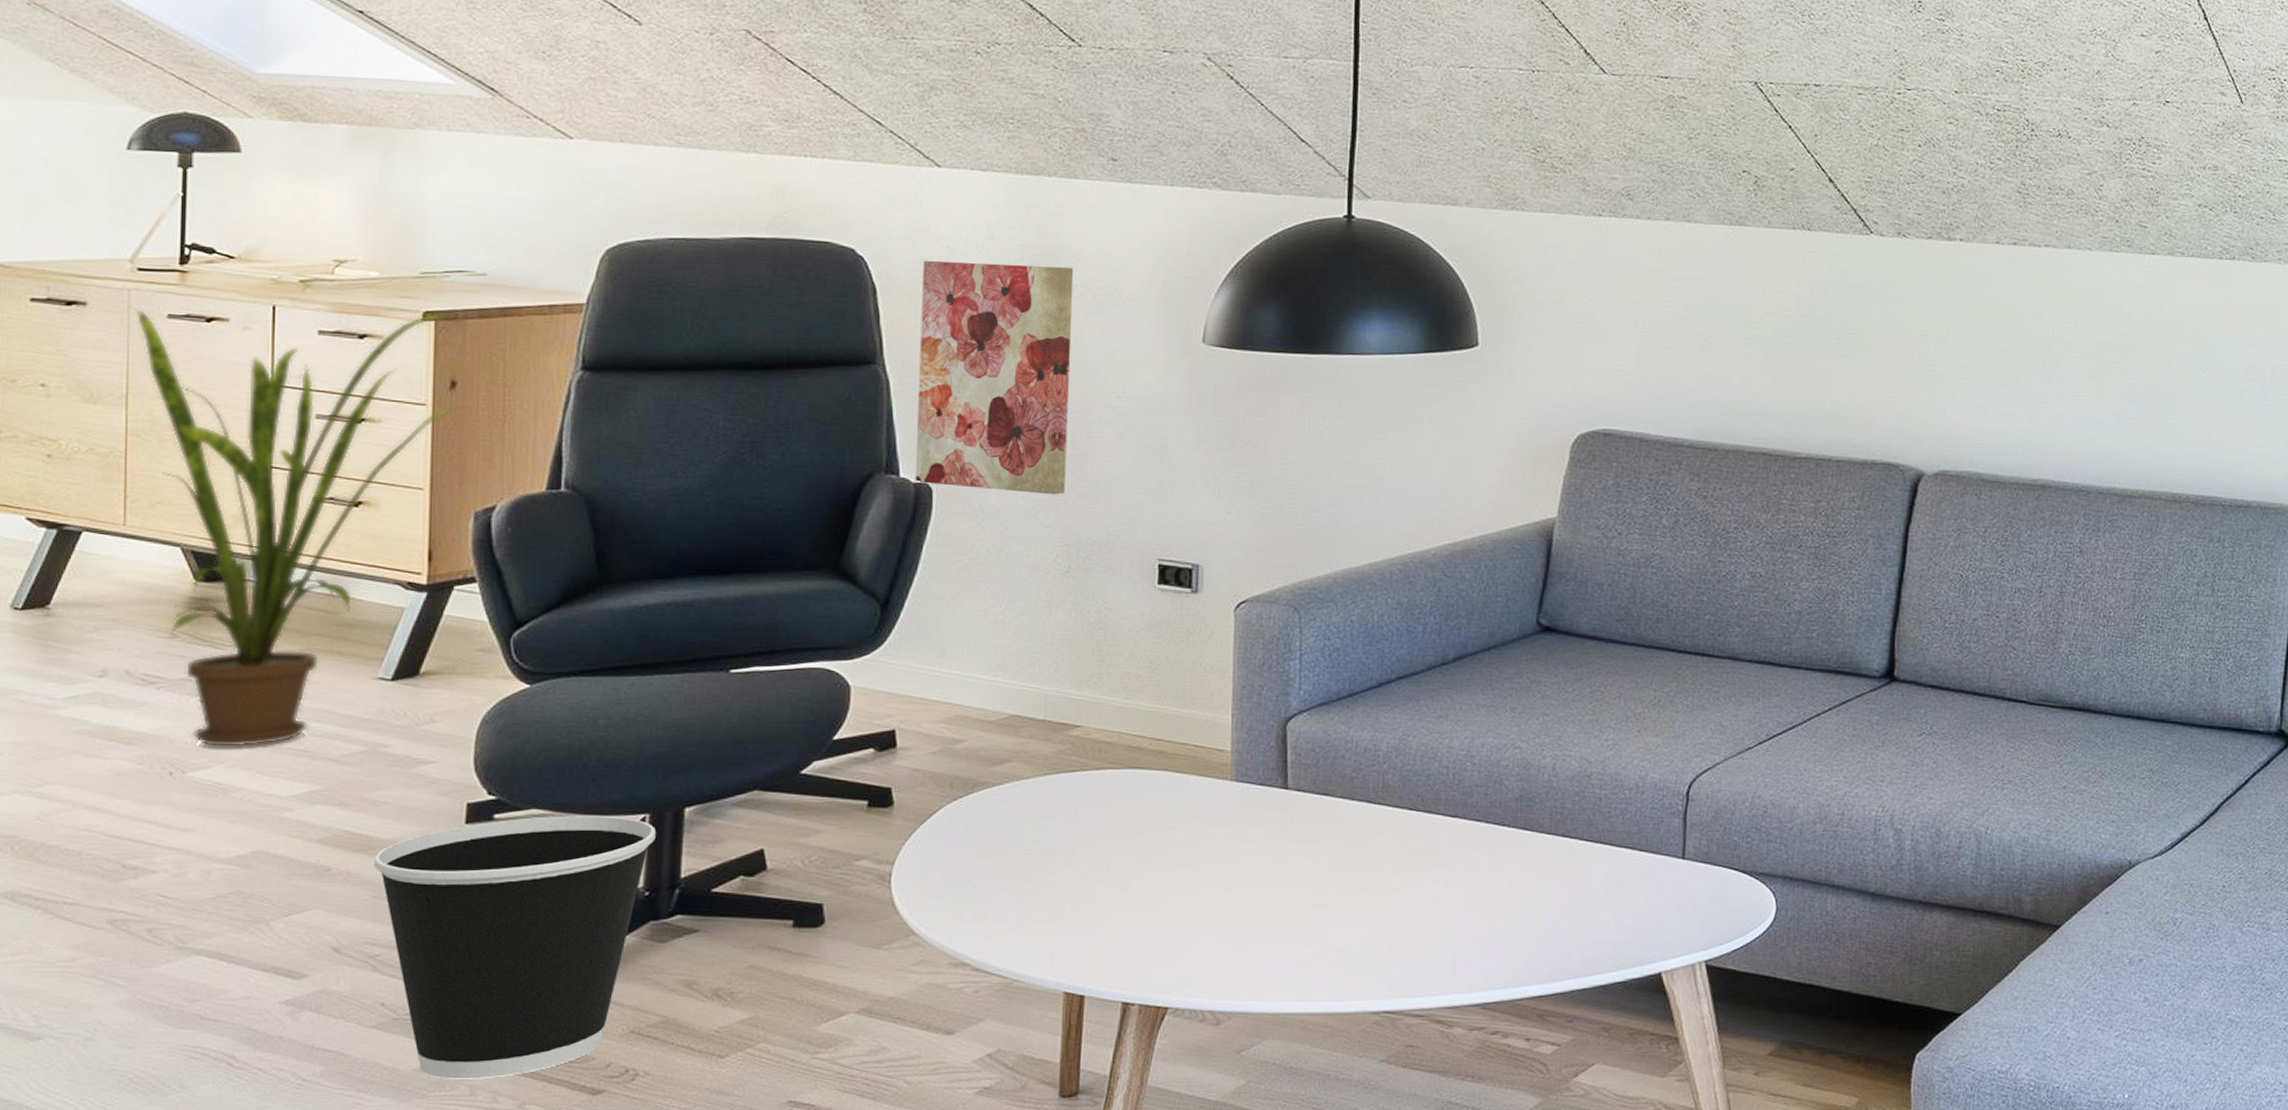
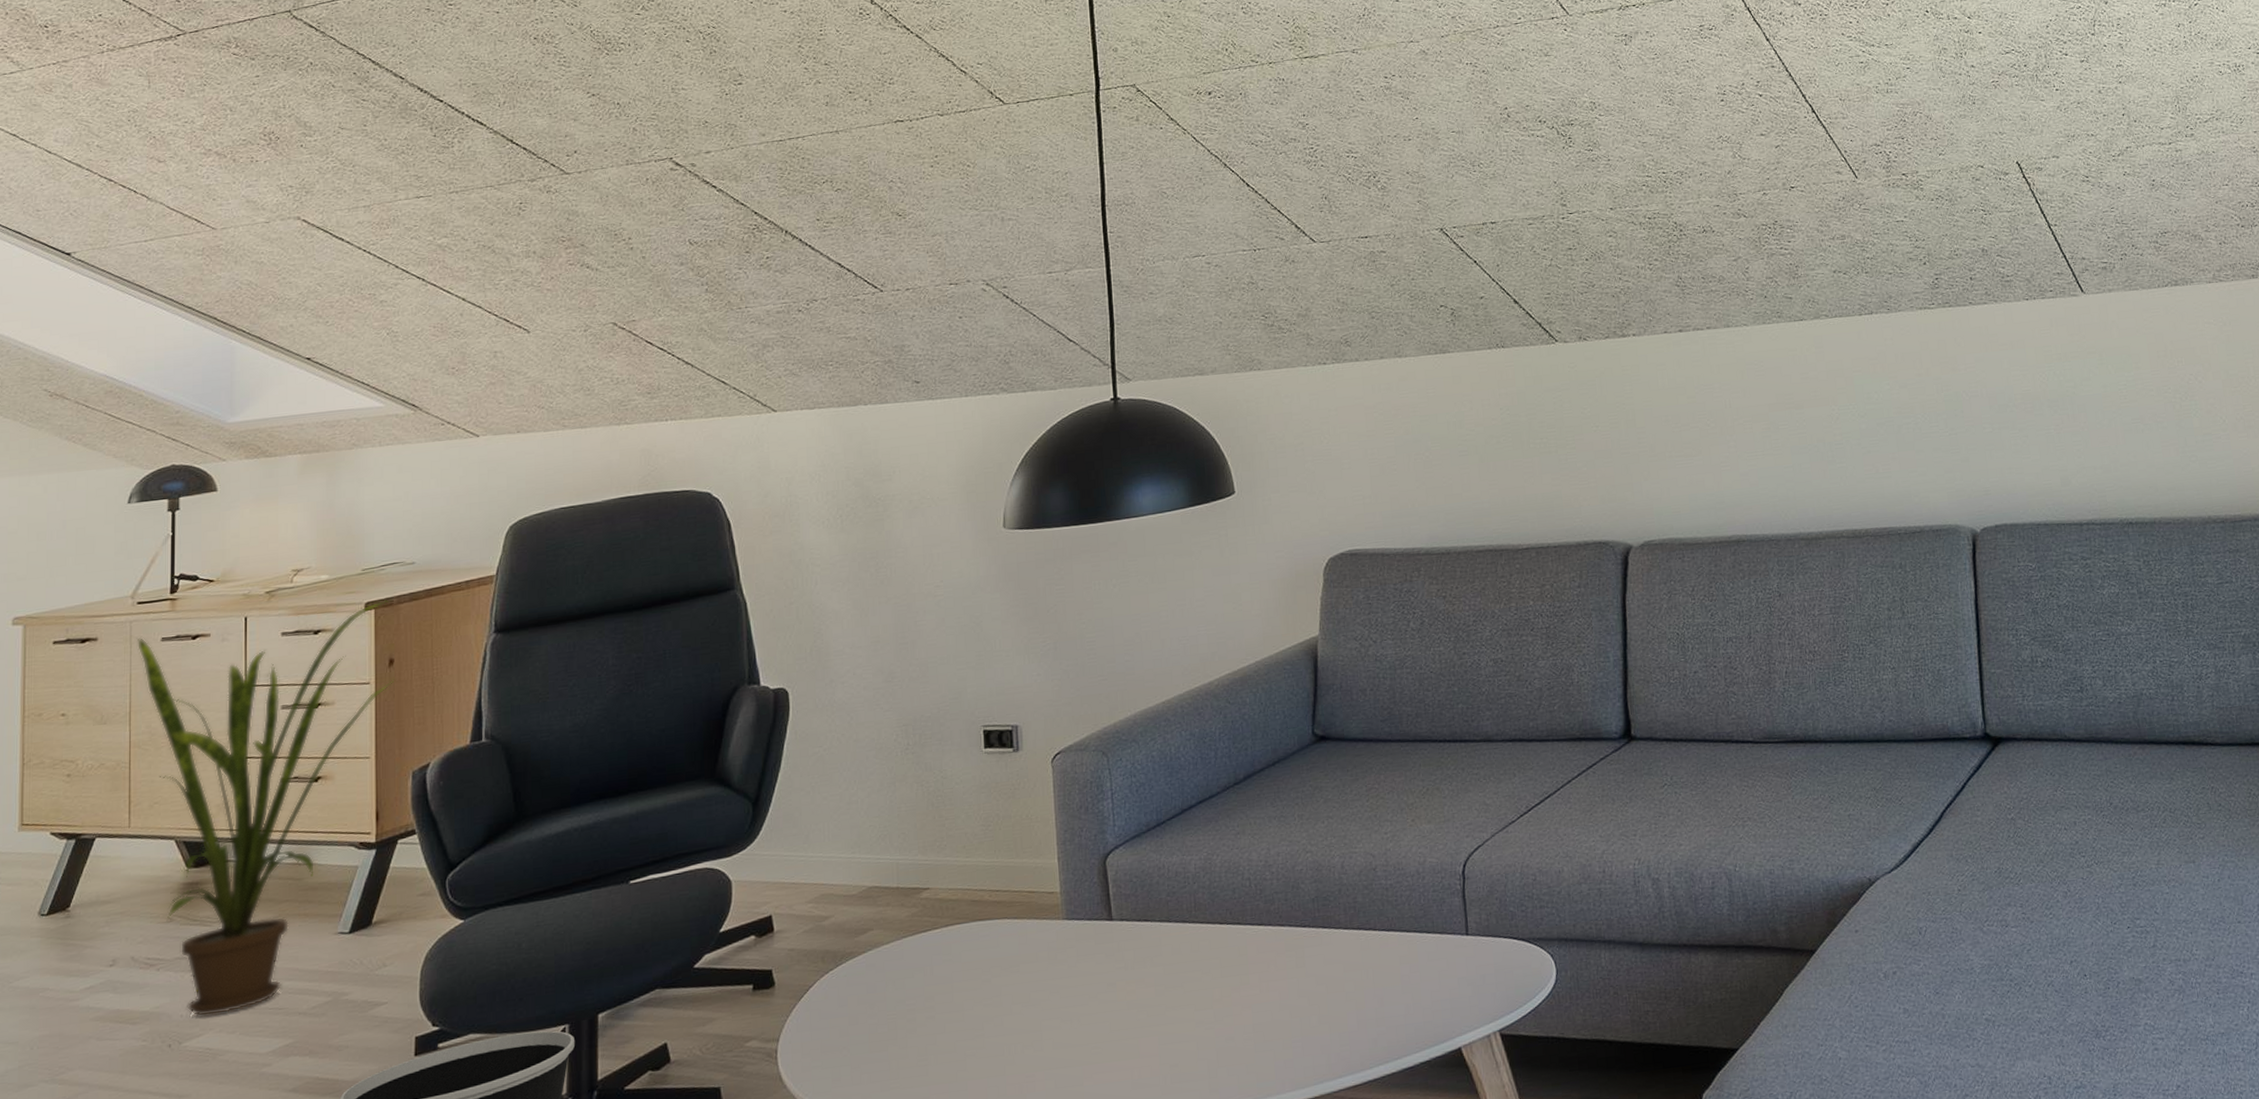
wall art: present [914,260,1074,495] -> none [767,480,899,689]

